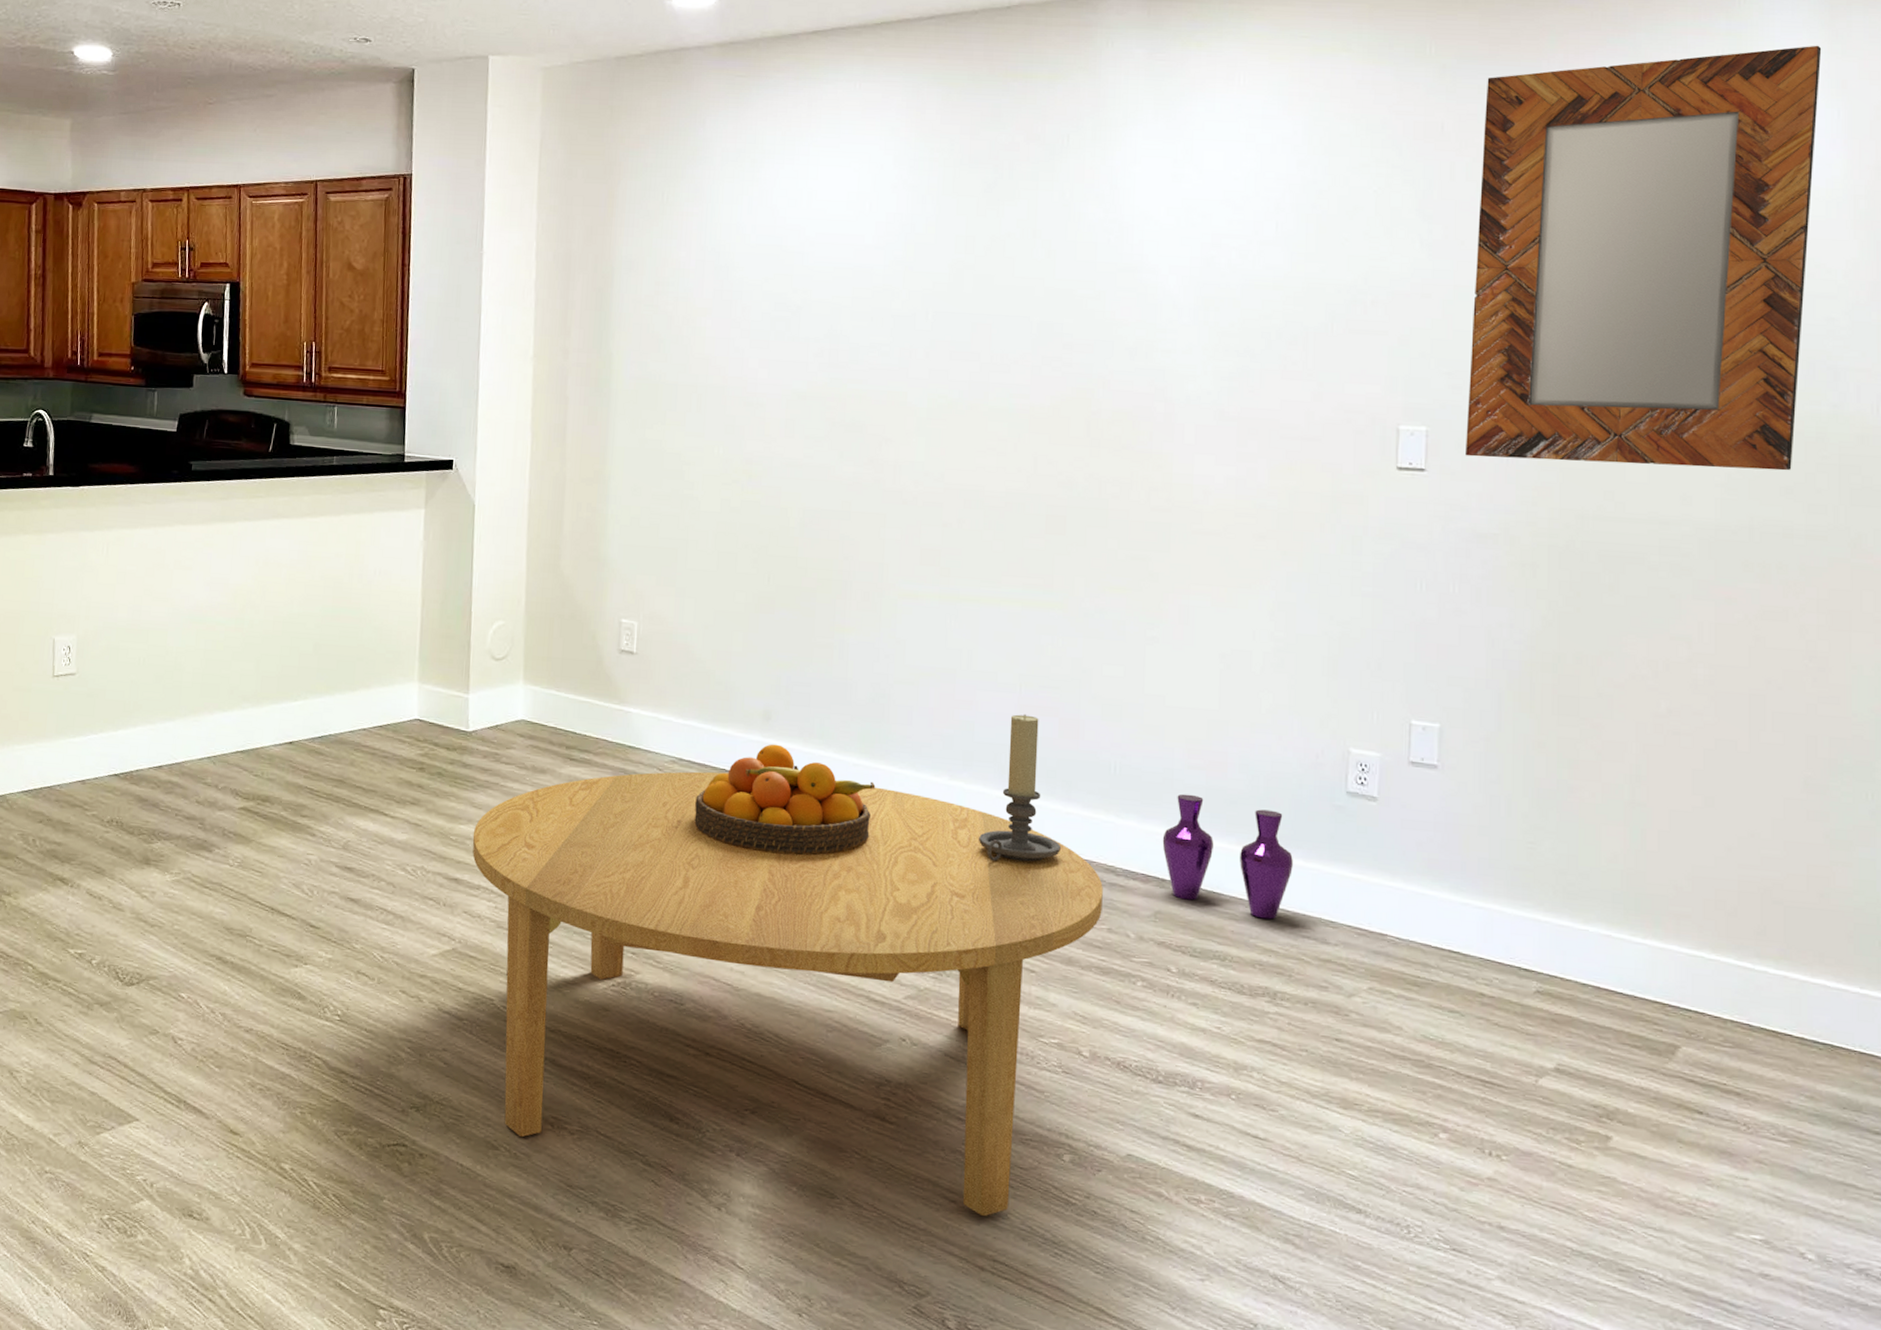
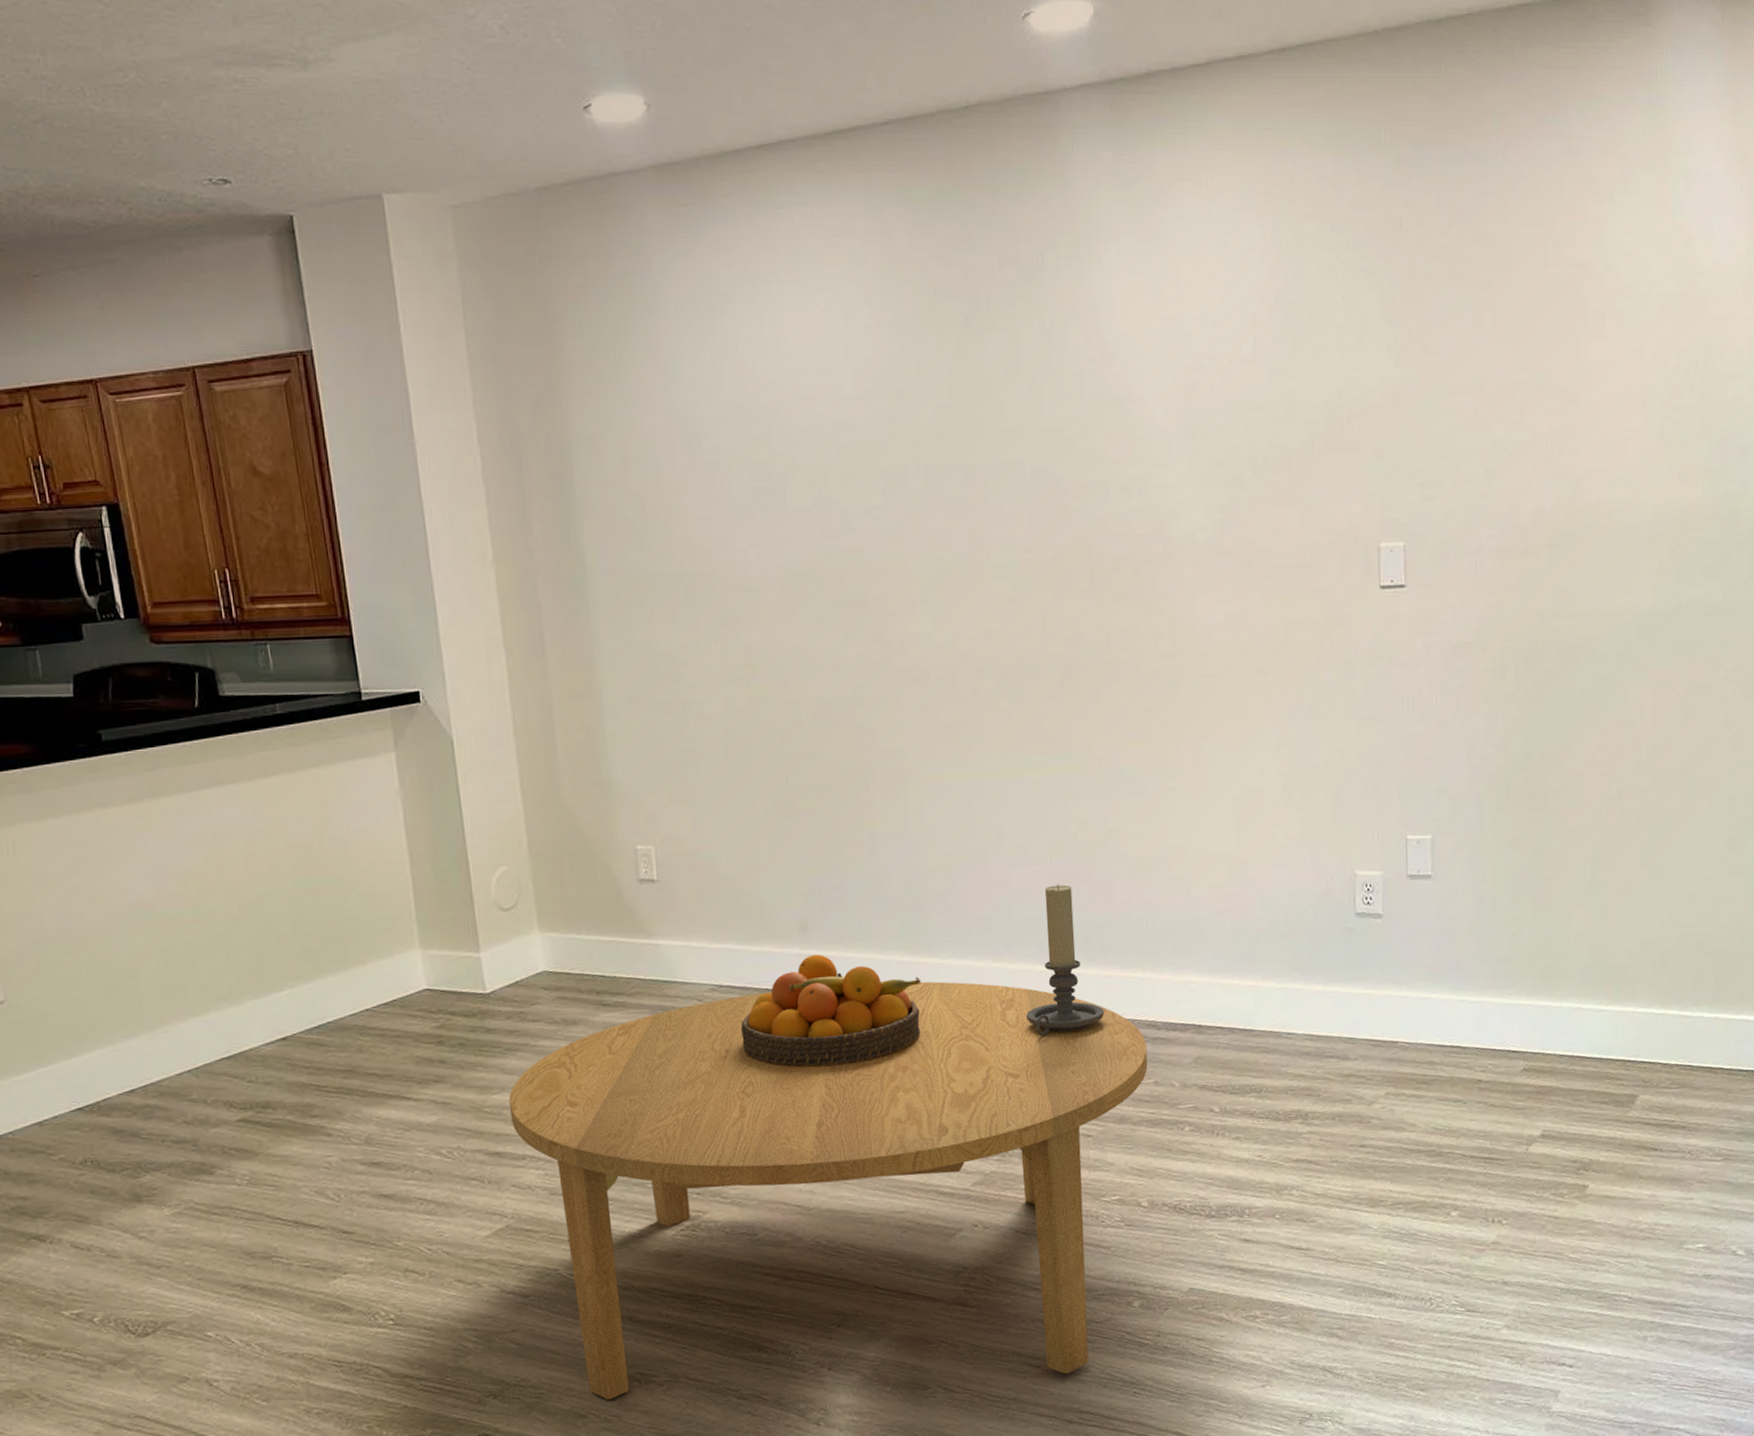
vase: present [1162,794,1293,920] -> none [1196,939,1314,1047]
home mirror: present [1465,45,1822,471] -> none [1438,117,1727,568]

